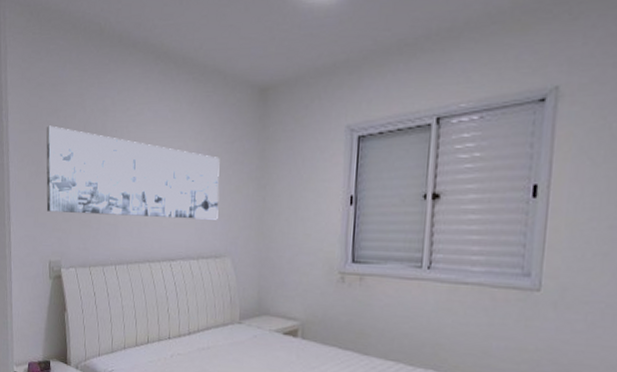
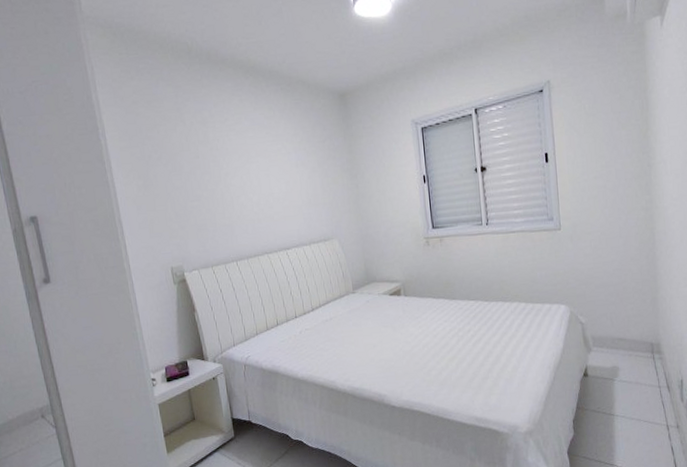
wall art: present [46,125,220,220] -> none [147,140,322,221]

